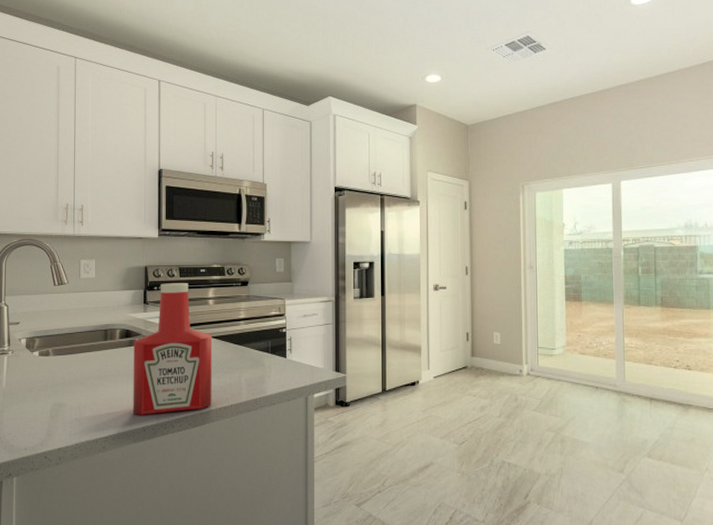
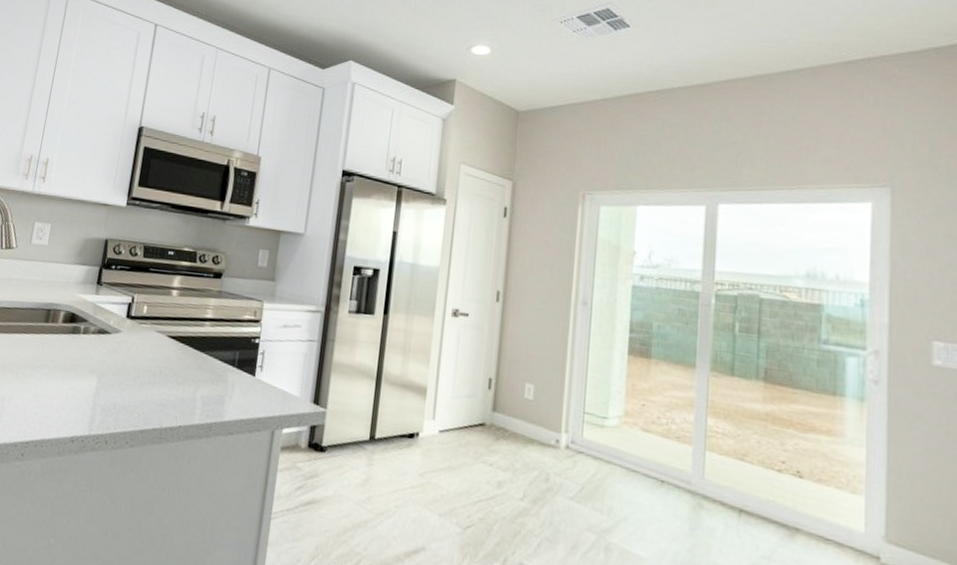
ketchup bottle: present [133,283,213,415] -> none [62,262,170,426]

